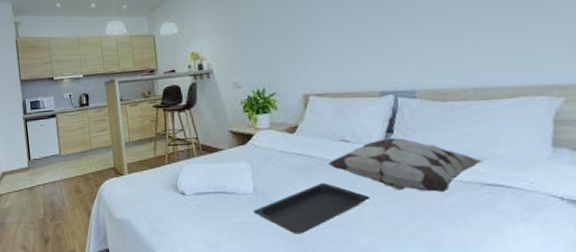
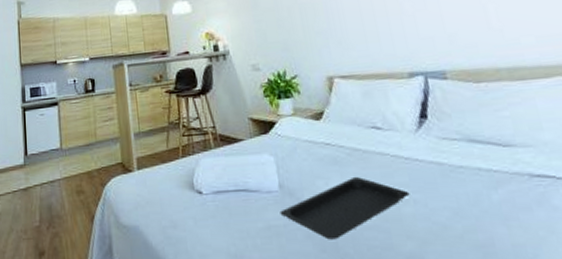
decorative pillow: present [328,137,483,192] -> none [359,123,528,186]

